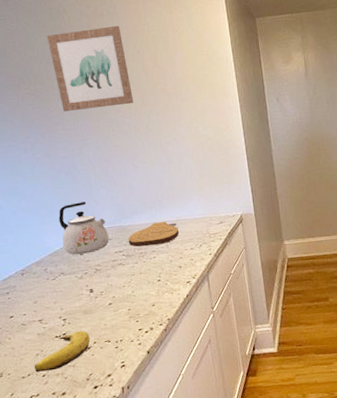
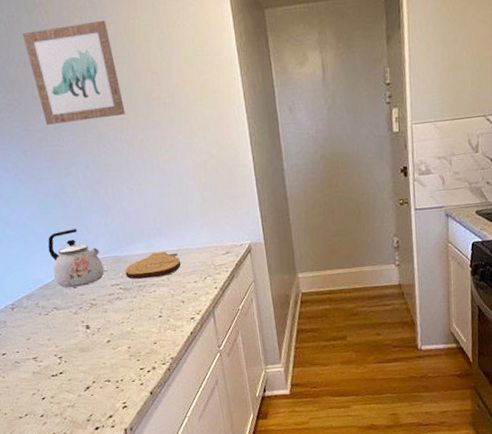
banana: present [34,330,90,372] -> none [31,369,89,413]

